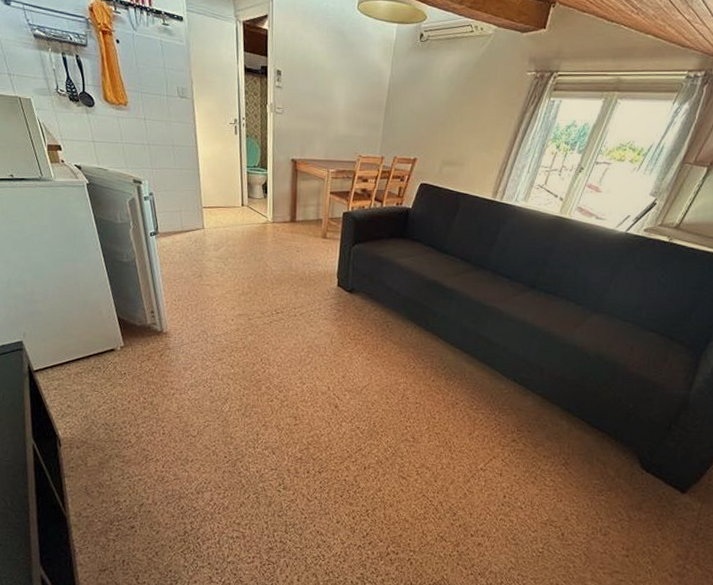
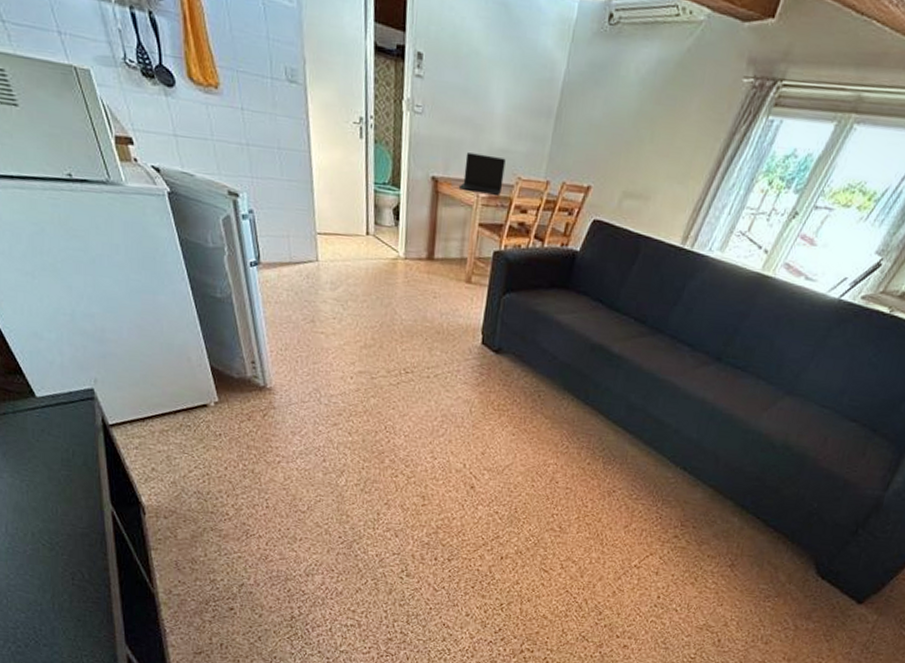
laptop: none [313,140,349,170] -> present [458,153,506,195]

